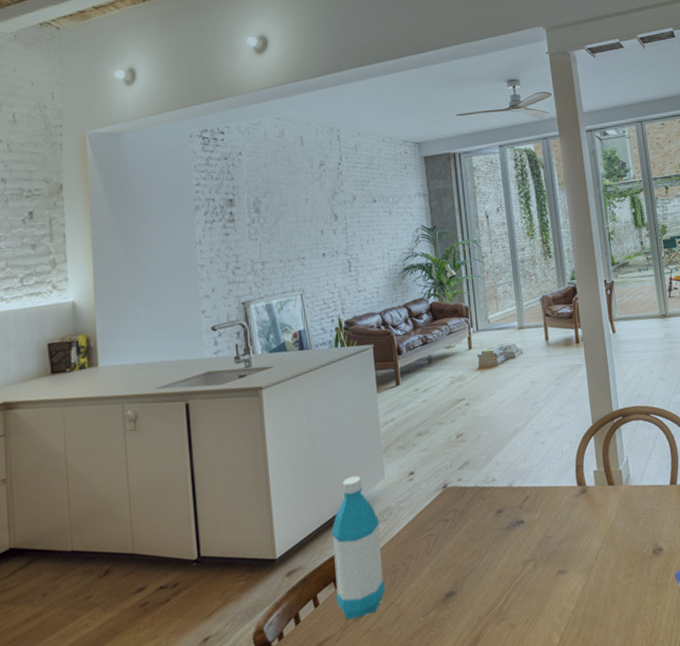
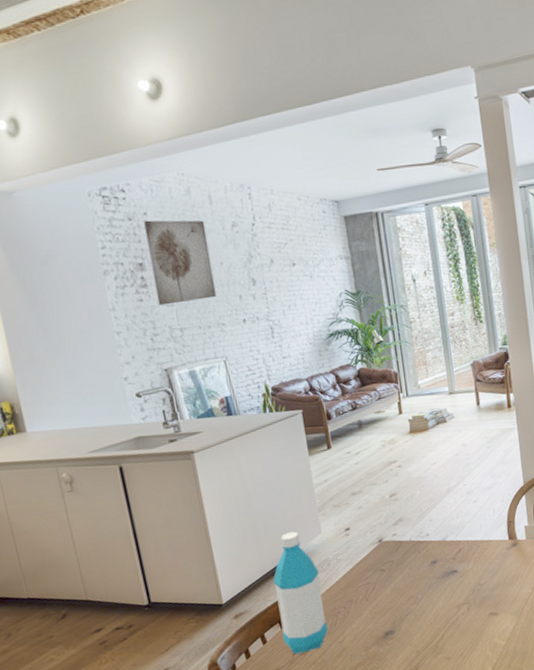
wall art: none [238,159,299,240] -> present [144,220,217,306]

